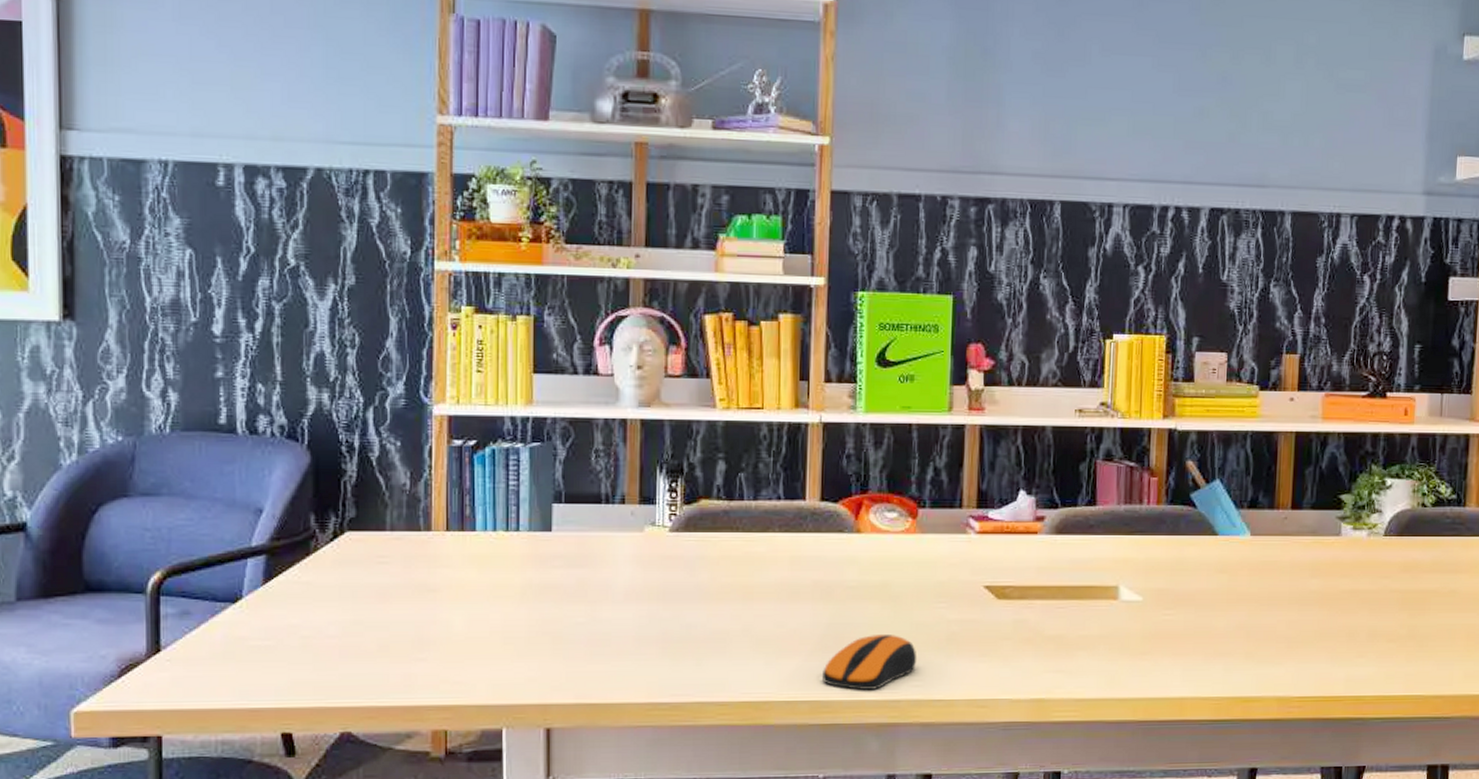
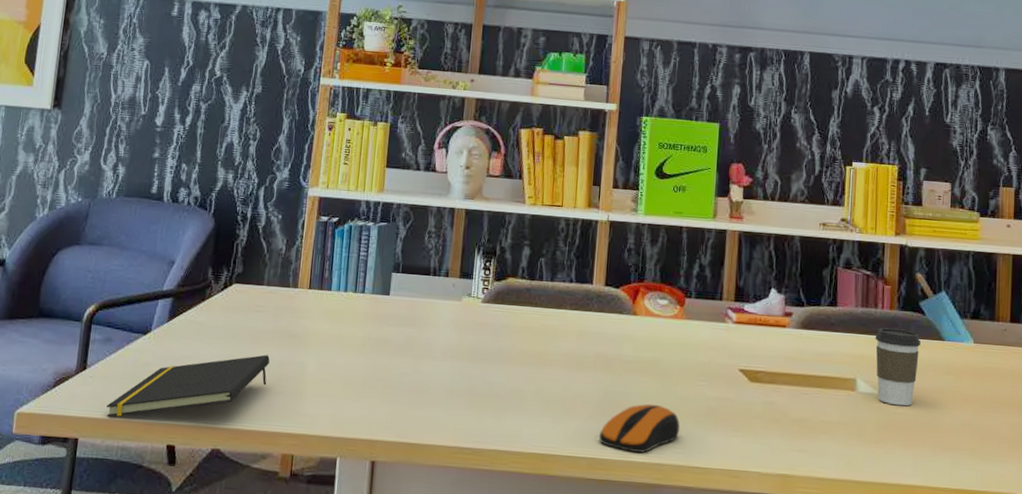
notepad: none [195,615,405,707] -> present [106,354,270,417]
coffee cup: none [1140,526,1191,612] -> present [875,328,921,406]

